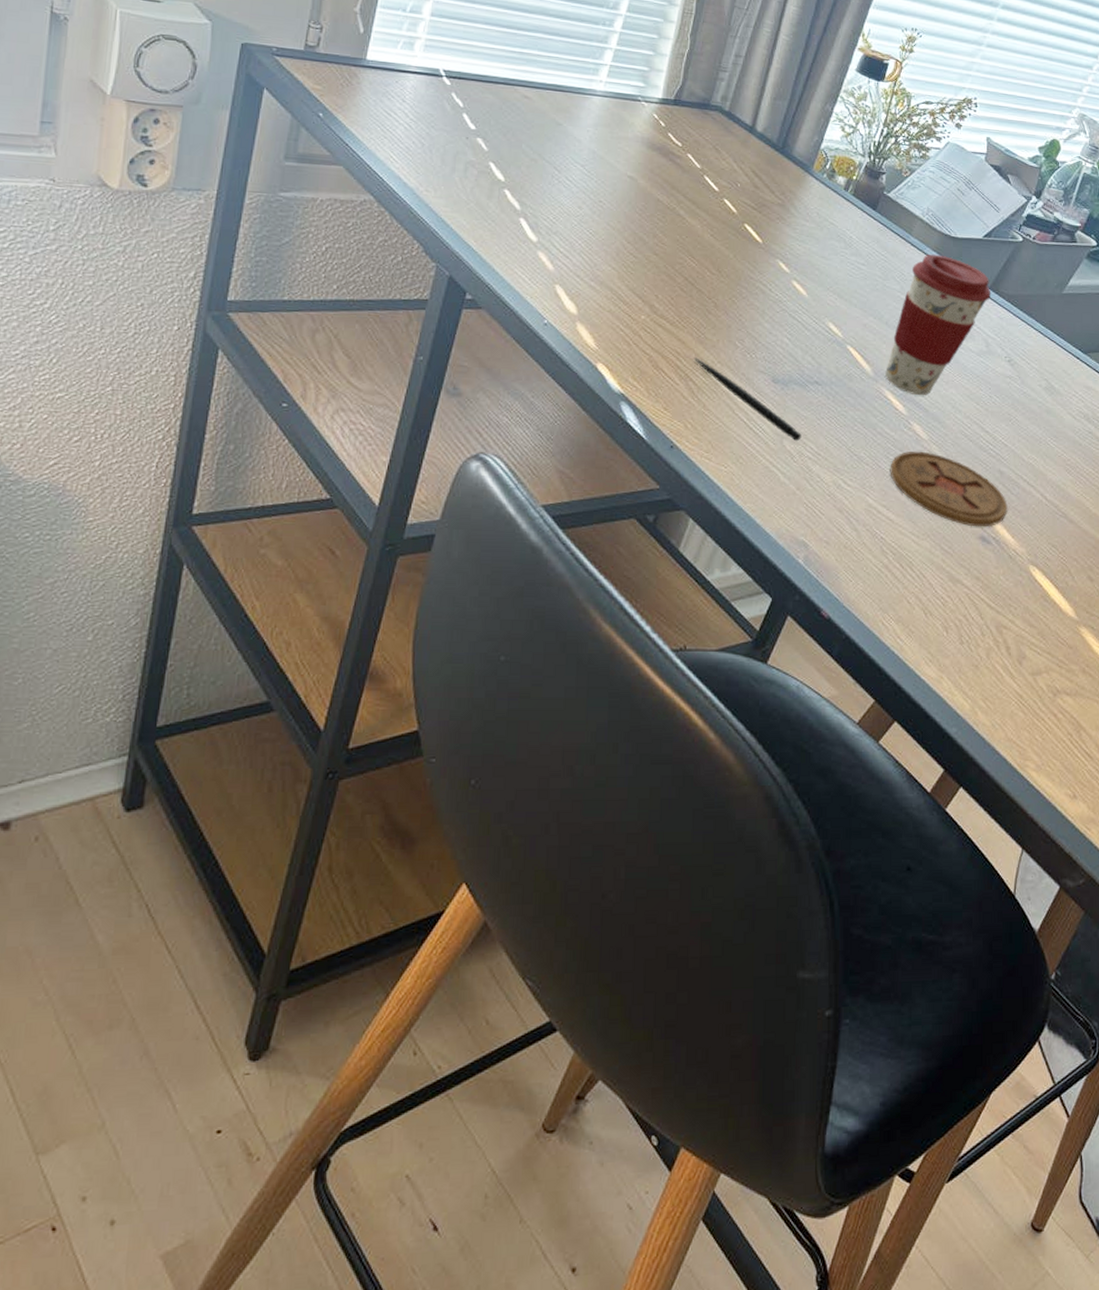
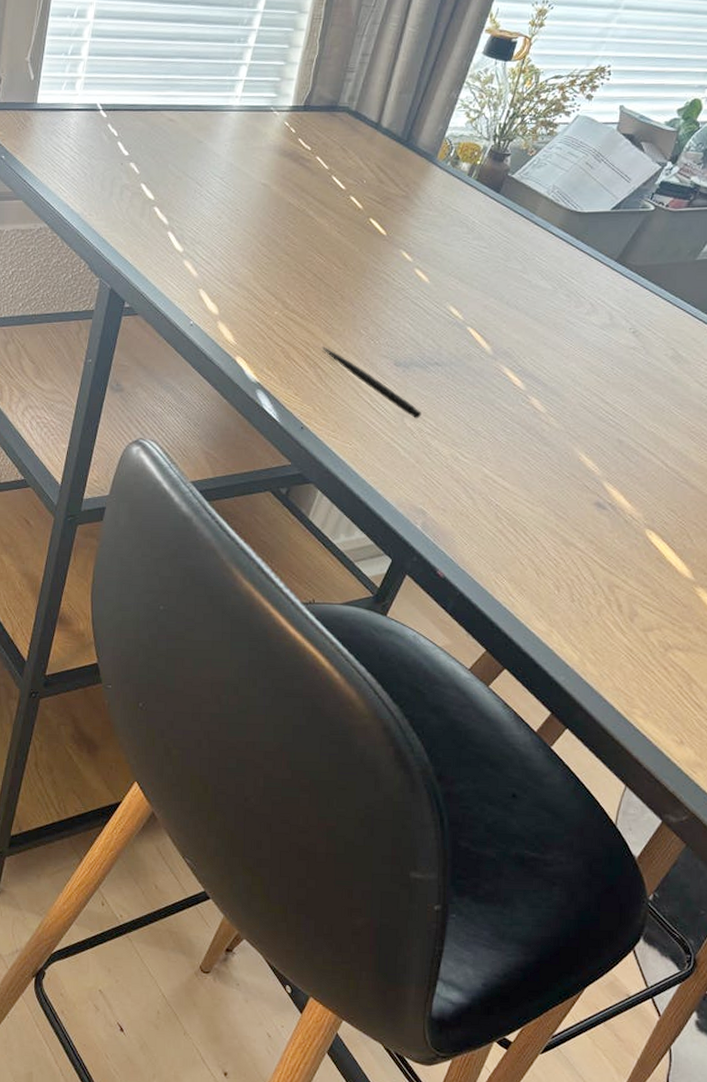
coffee cup: present [885,254,990,396] -> none [505,231,617,371]
coaster: present [890,451,1009,527] -> none [506,423,627,494]

